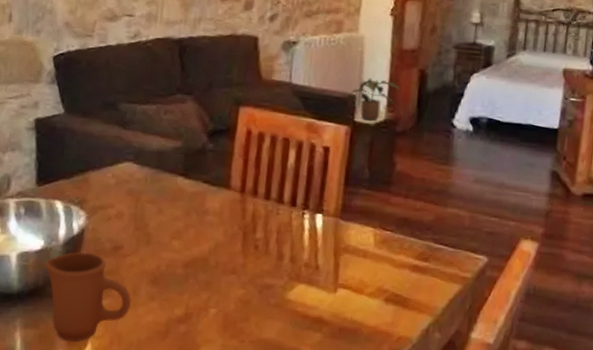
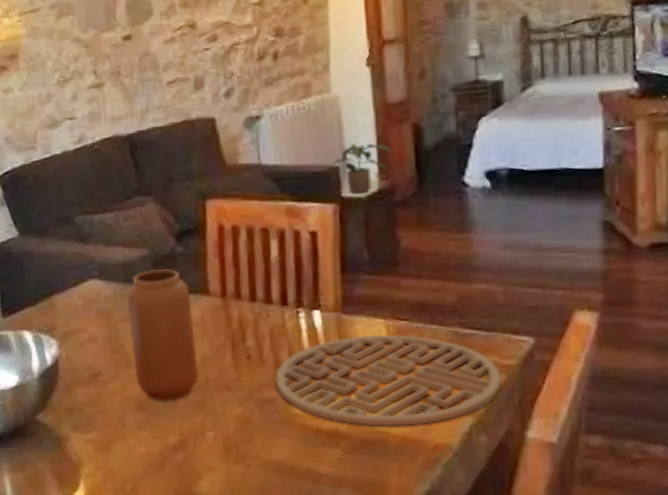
mug: present [45,252,131,342] -> none [23,383,119,482]
vase: none [153,160,214,278] -> present [126,268,198,400]
placemat: none [275,239,459,320] -> present [275,334,502,426]

